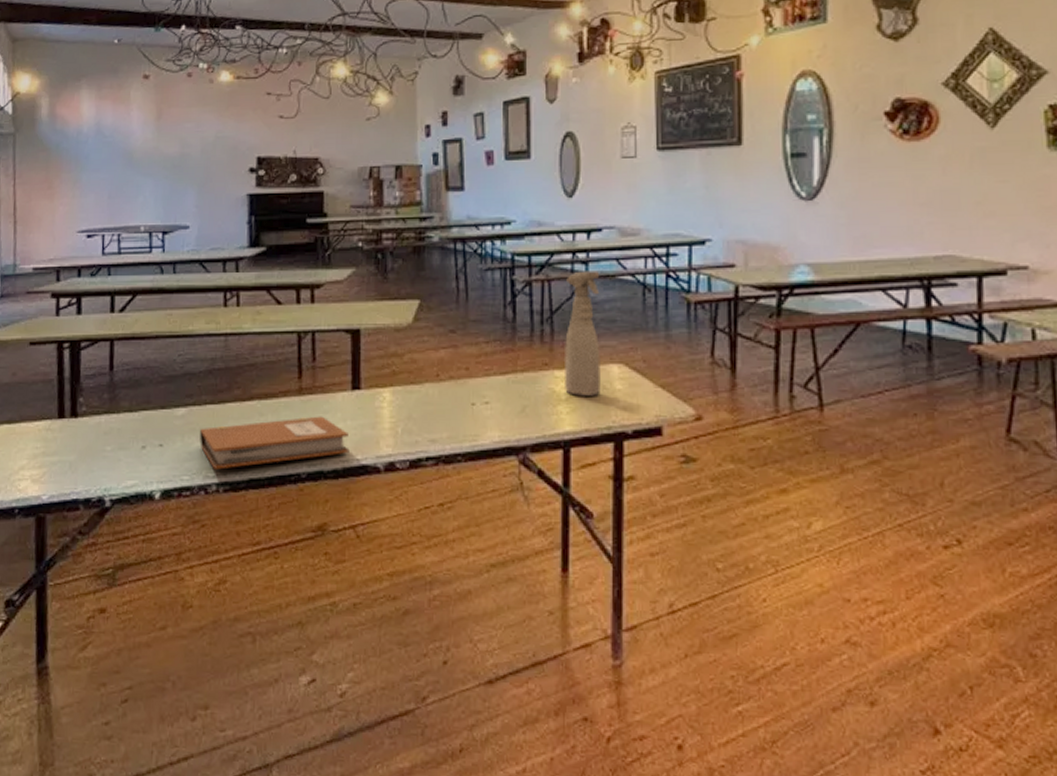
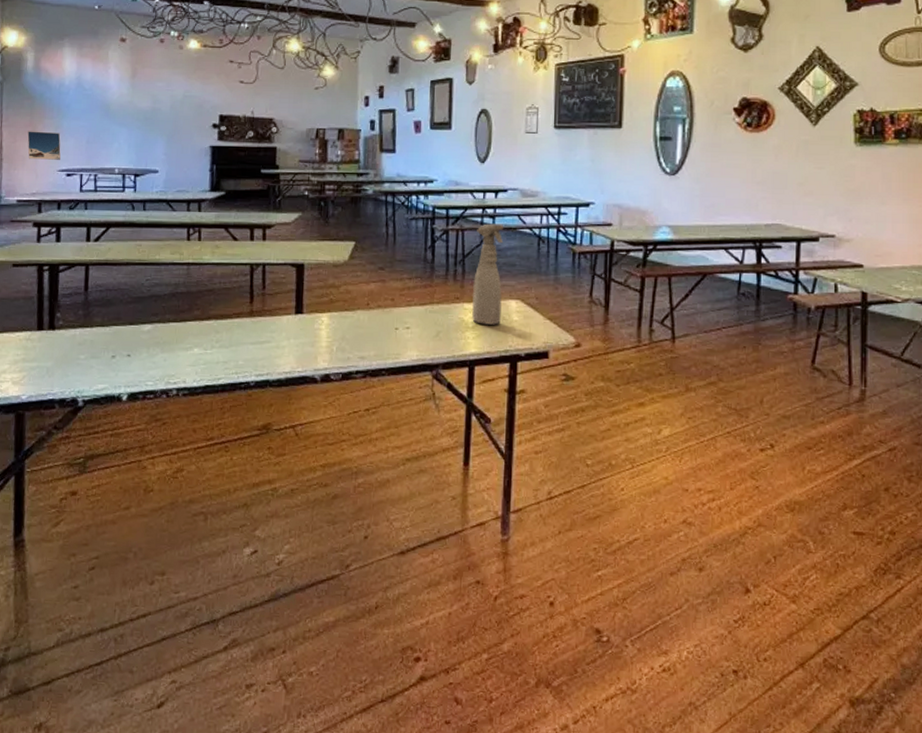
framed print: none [43,187,80,220] -> present [27,131,61,160]
notebook: present [200,416,350,470] -> none [163,334,292,377]

